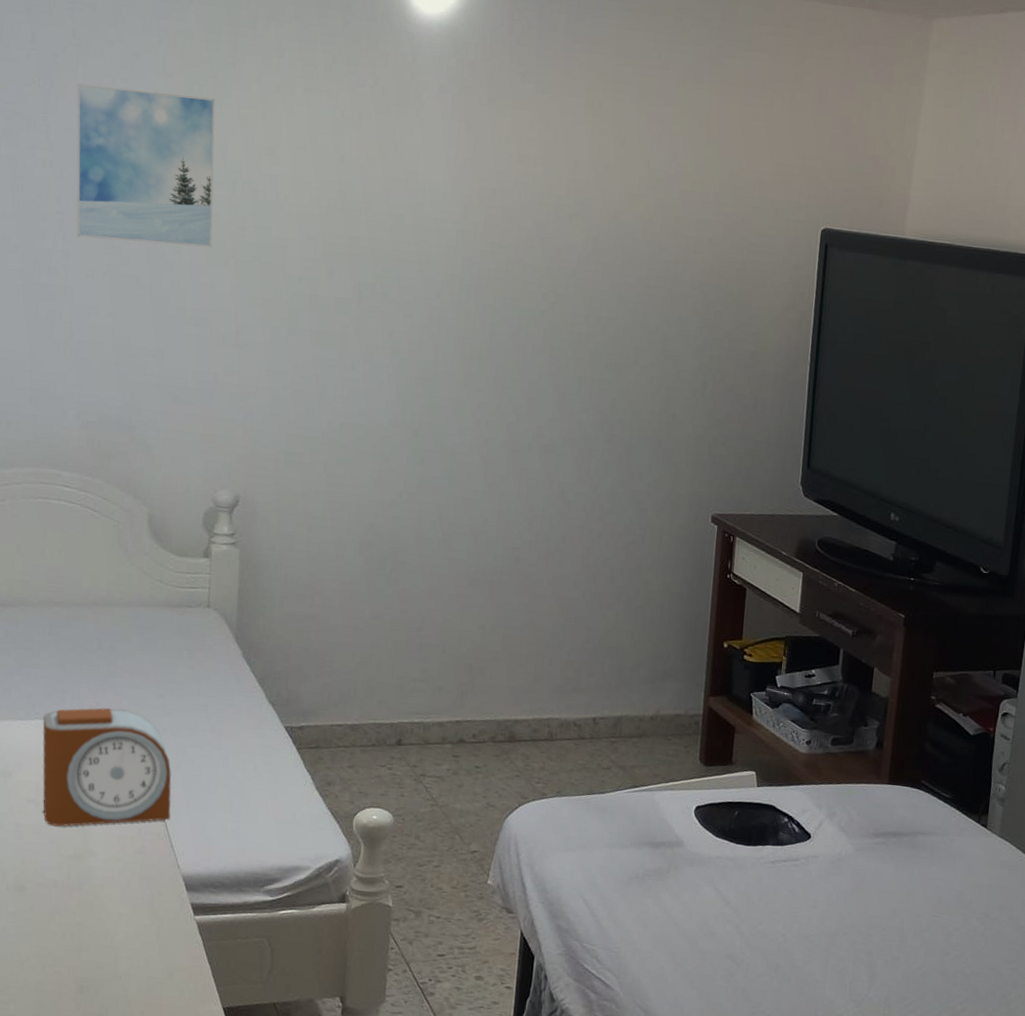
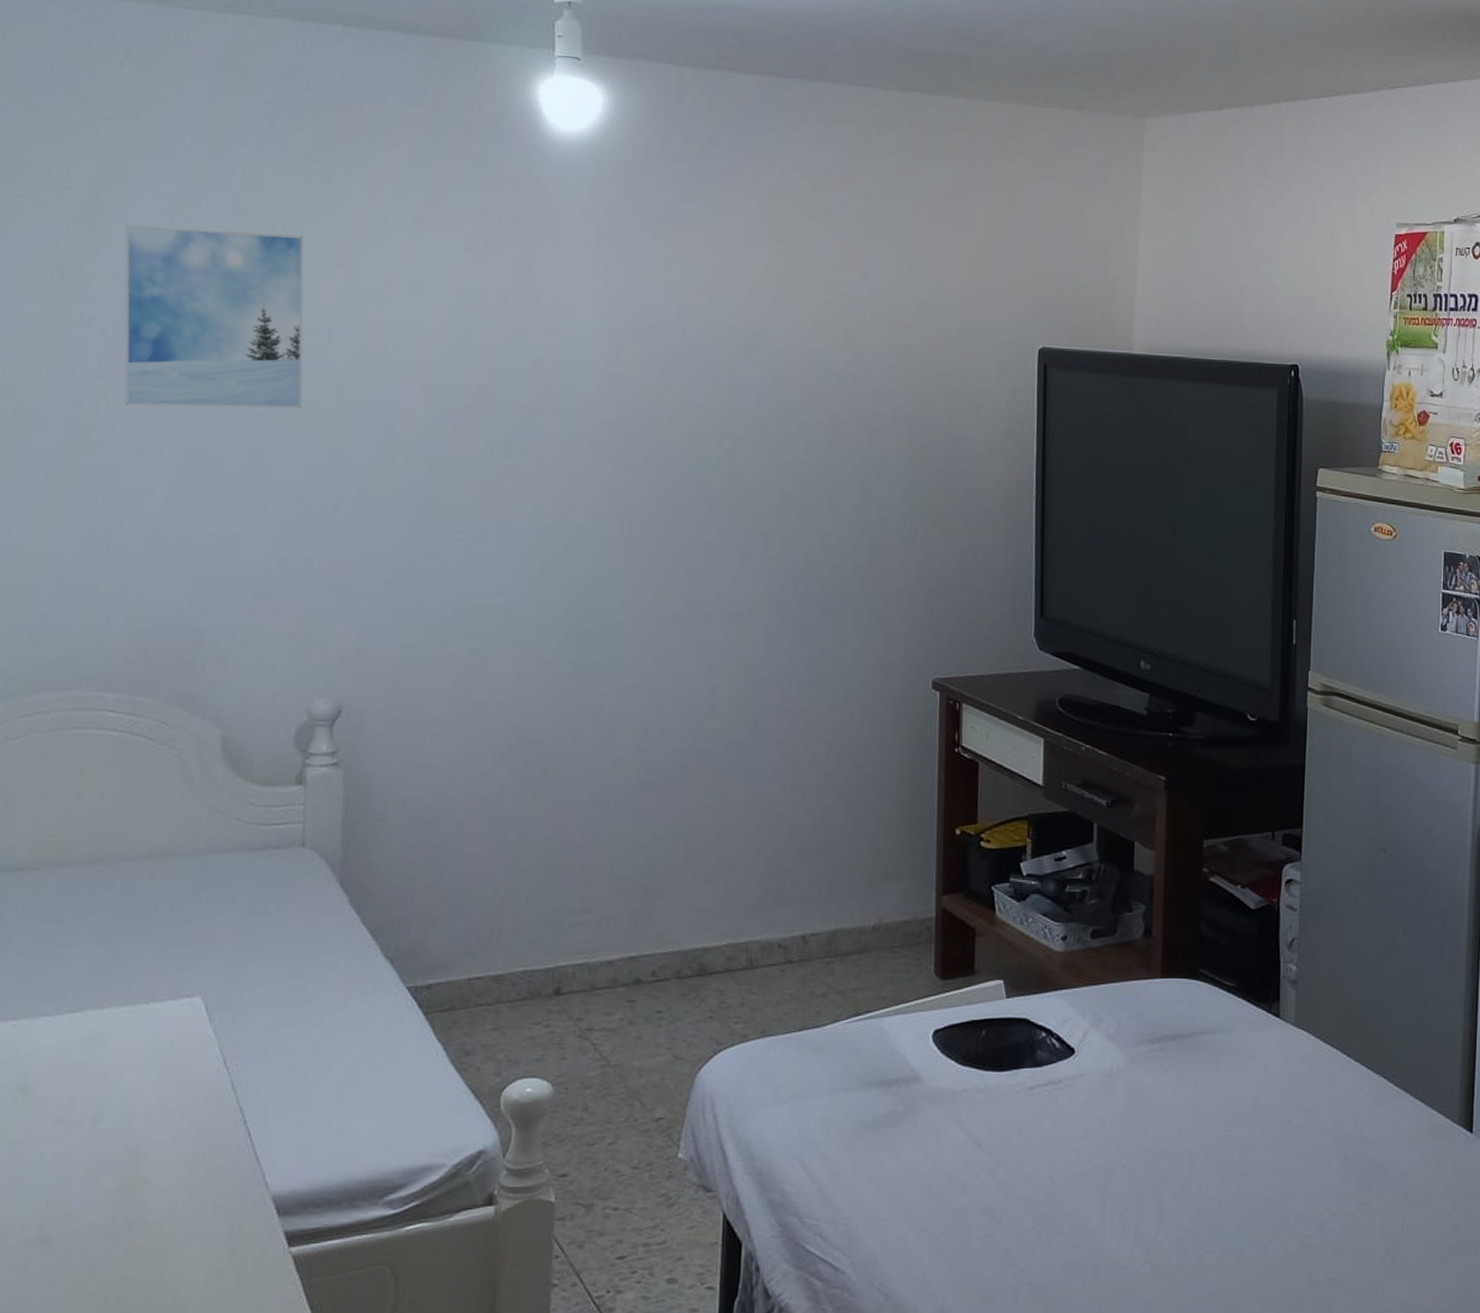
alarm clock: present [42,707,172,827] -> none [76,987,257,1151]

